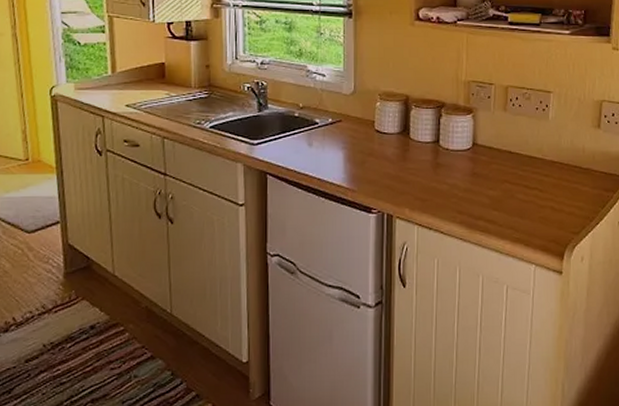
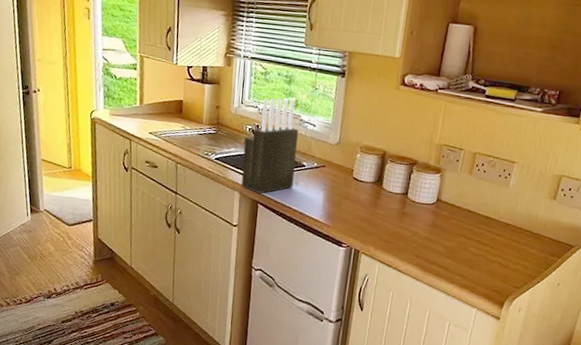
knife block: none [243,47,307,163] -> present [241,98,298,194]

